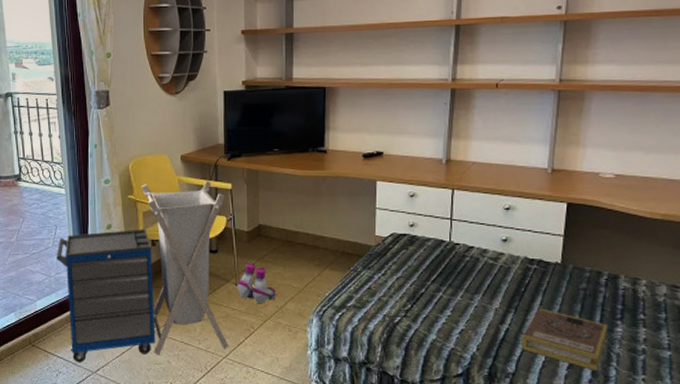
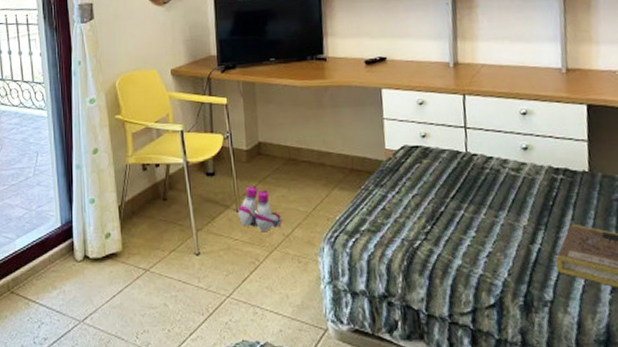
cabinet: present [56,229,156,363] -> none [38,152,150,311]
laundry hamper: present [141,181,229,356] -> none [129,96,233,298]

